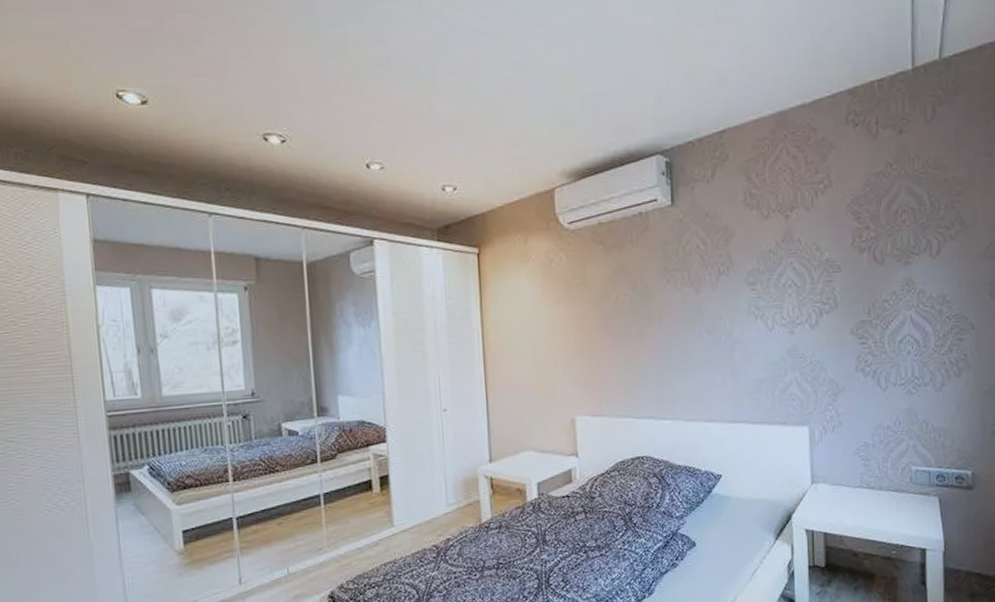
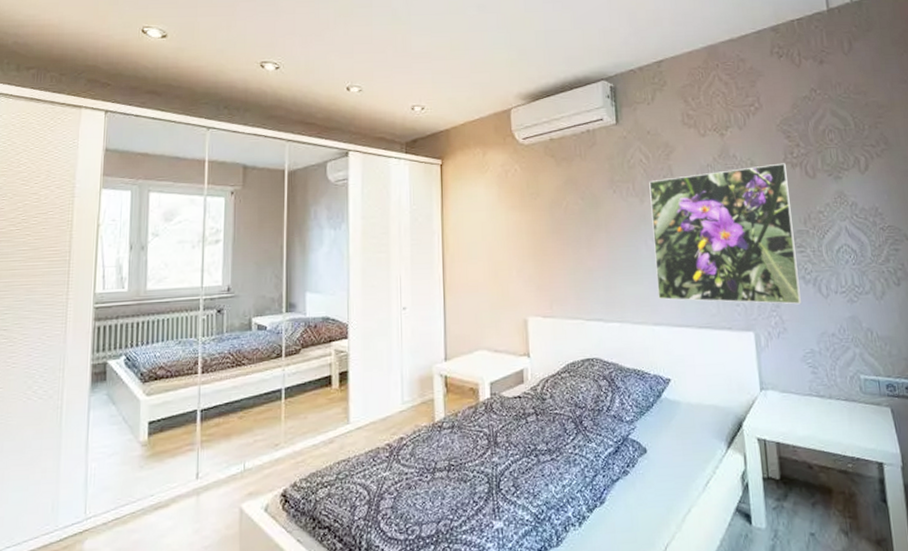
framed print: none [706,247,859,398] -> present [649,163,801,305]

